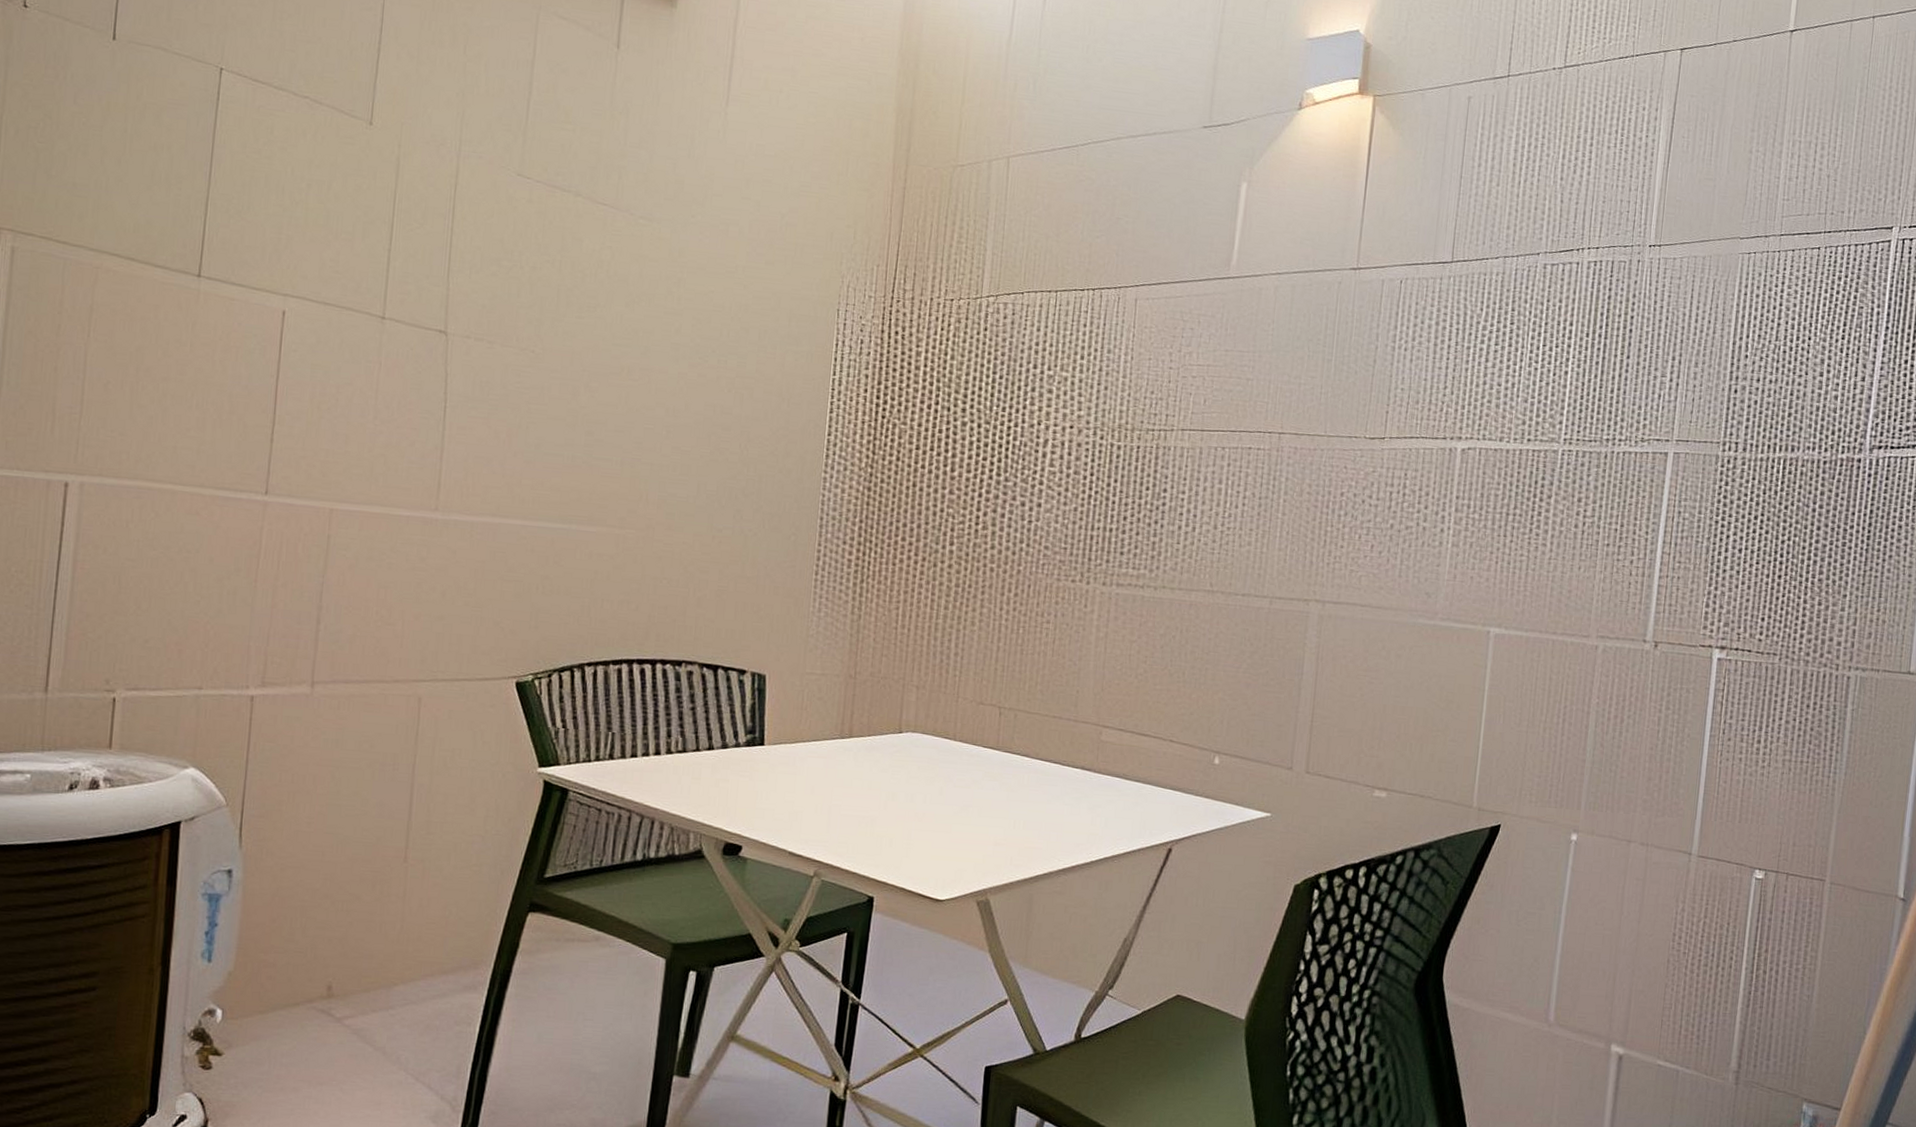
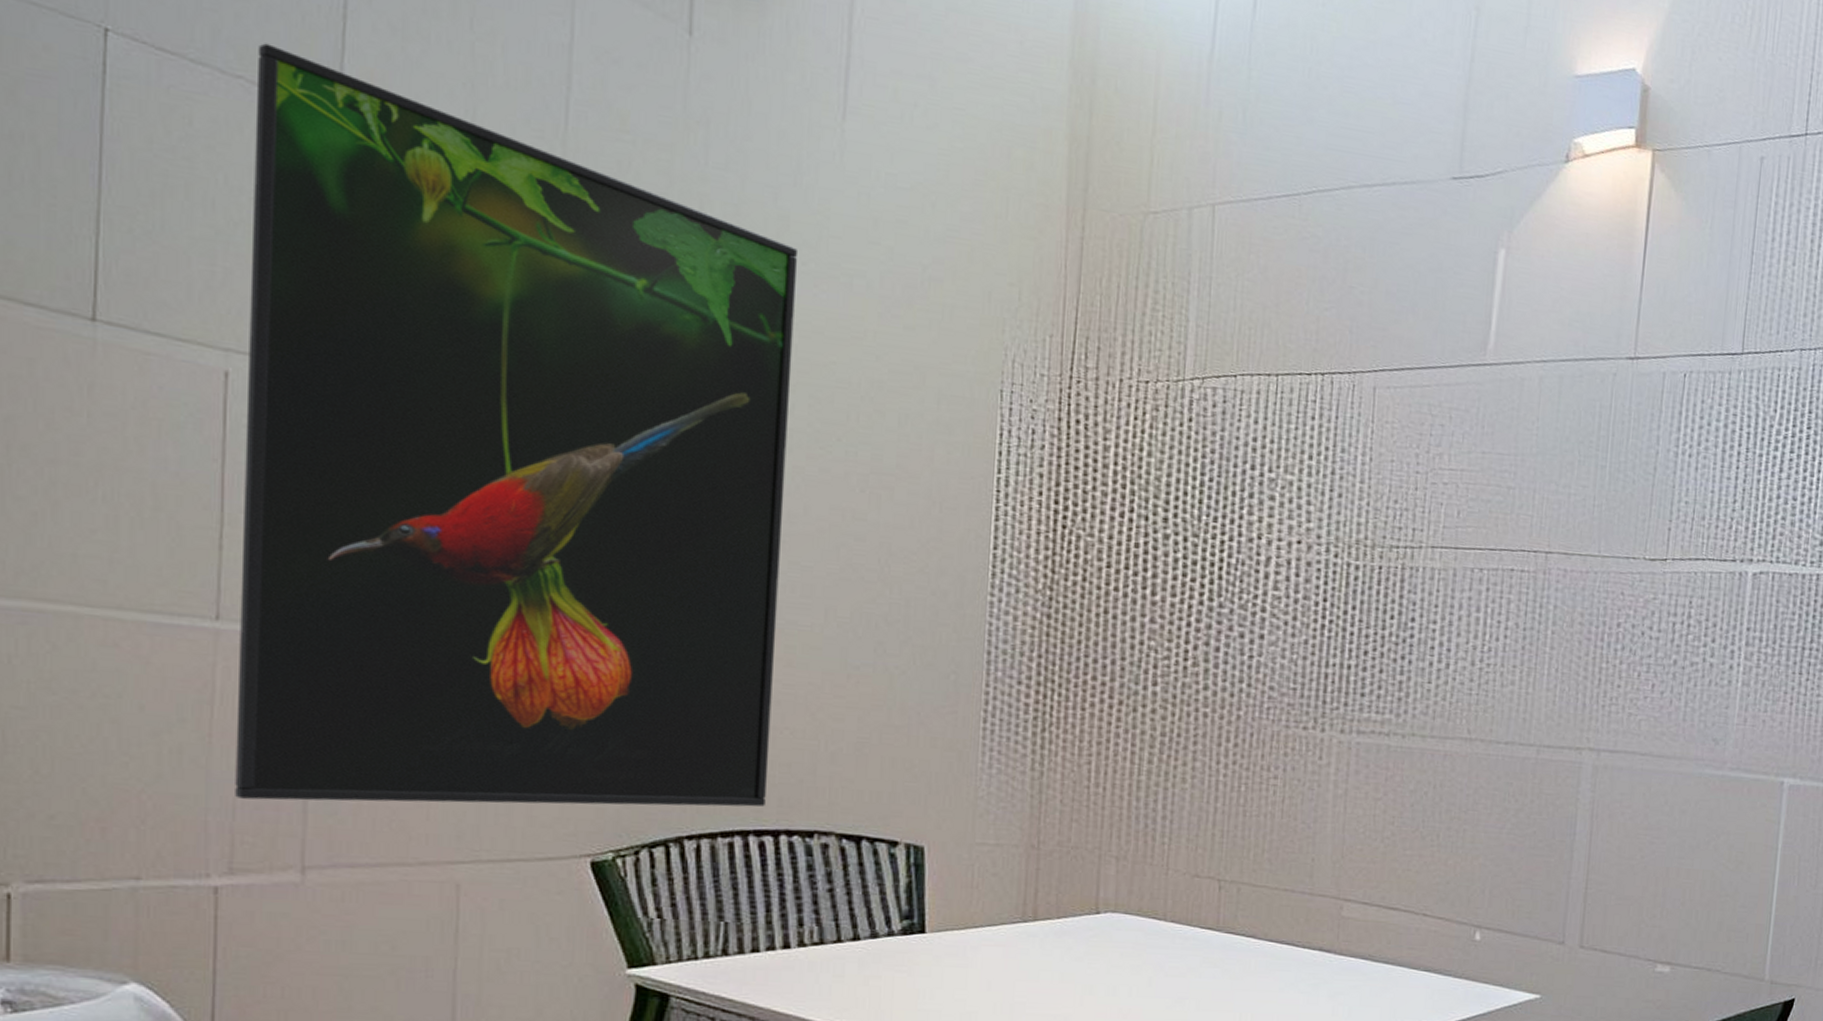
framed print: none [270,72,690,641] -> present [235,43,799,807]

